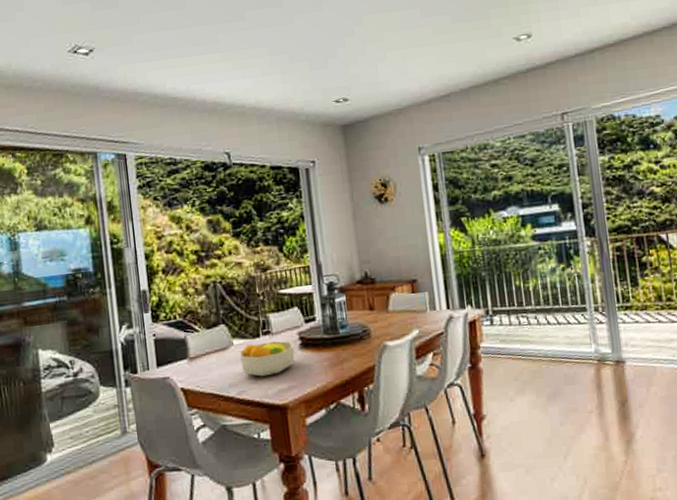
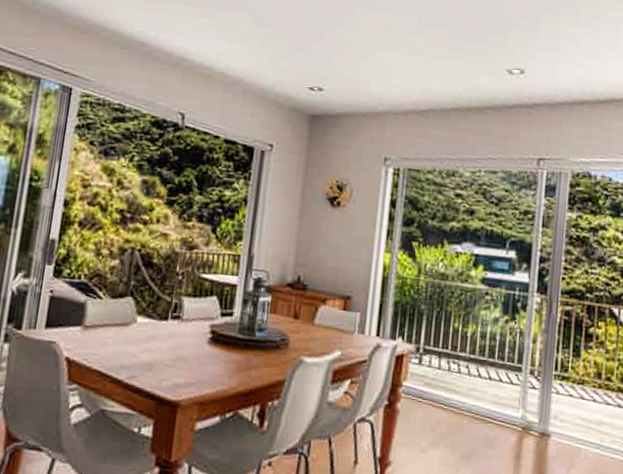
fruit bowl: present [239,341,295,377] -> none [139,326,203,366]

